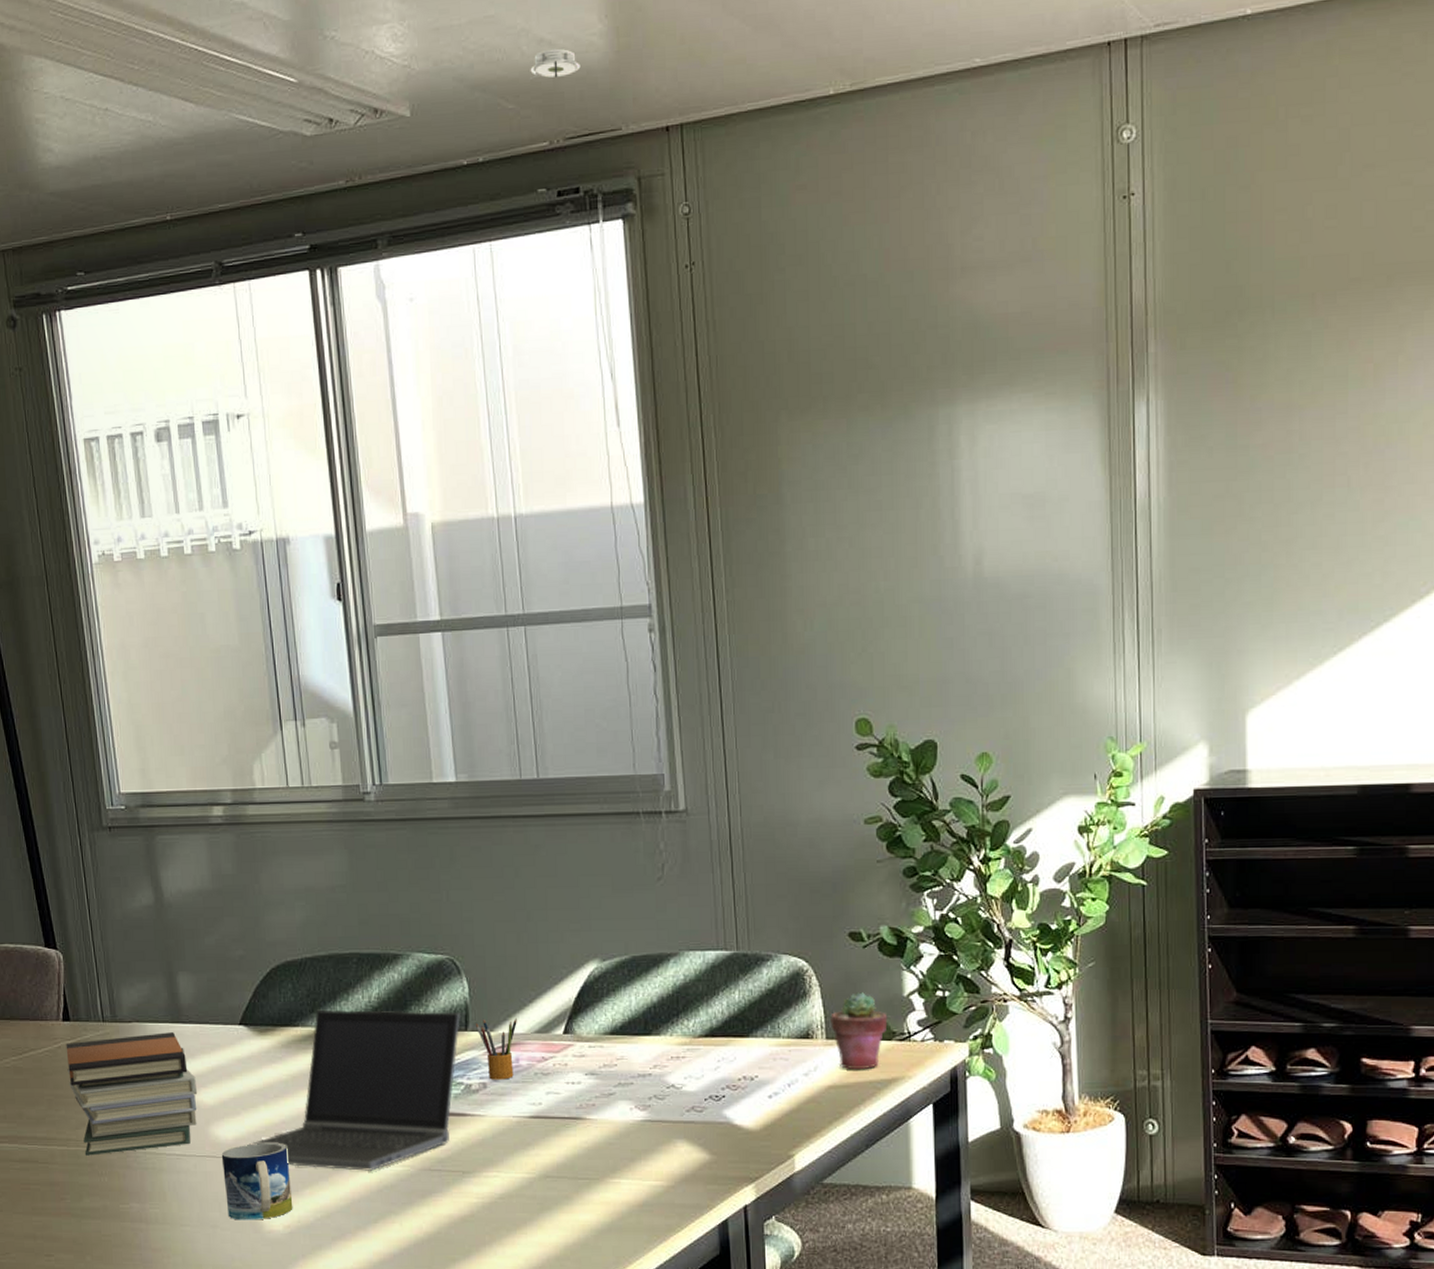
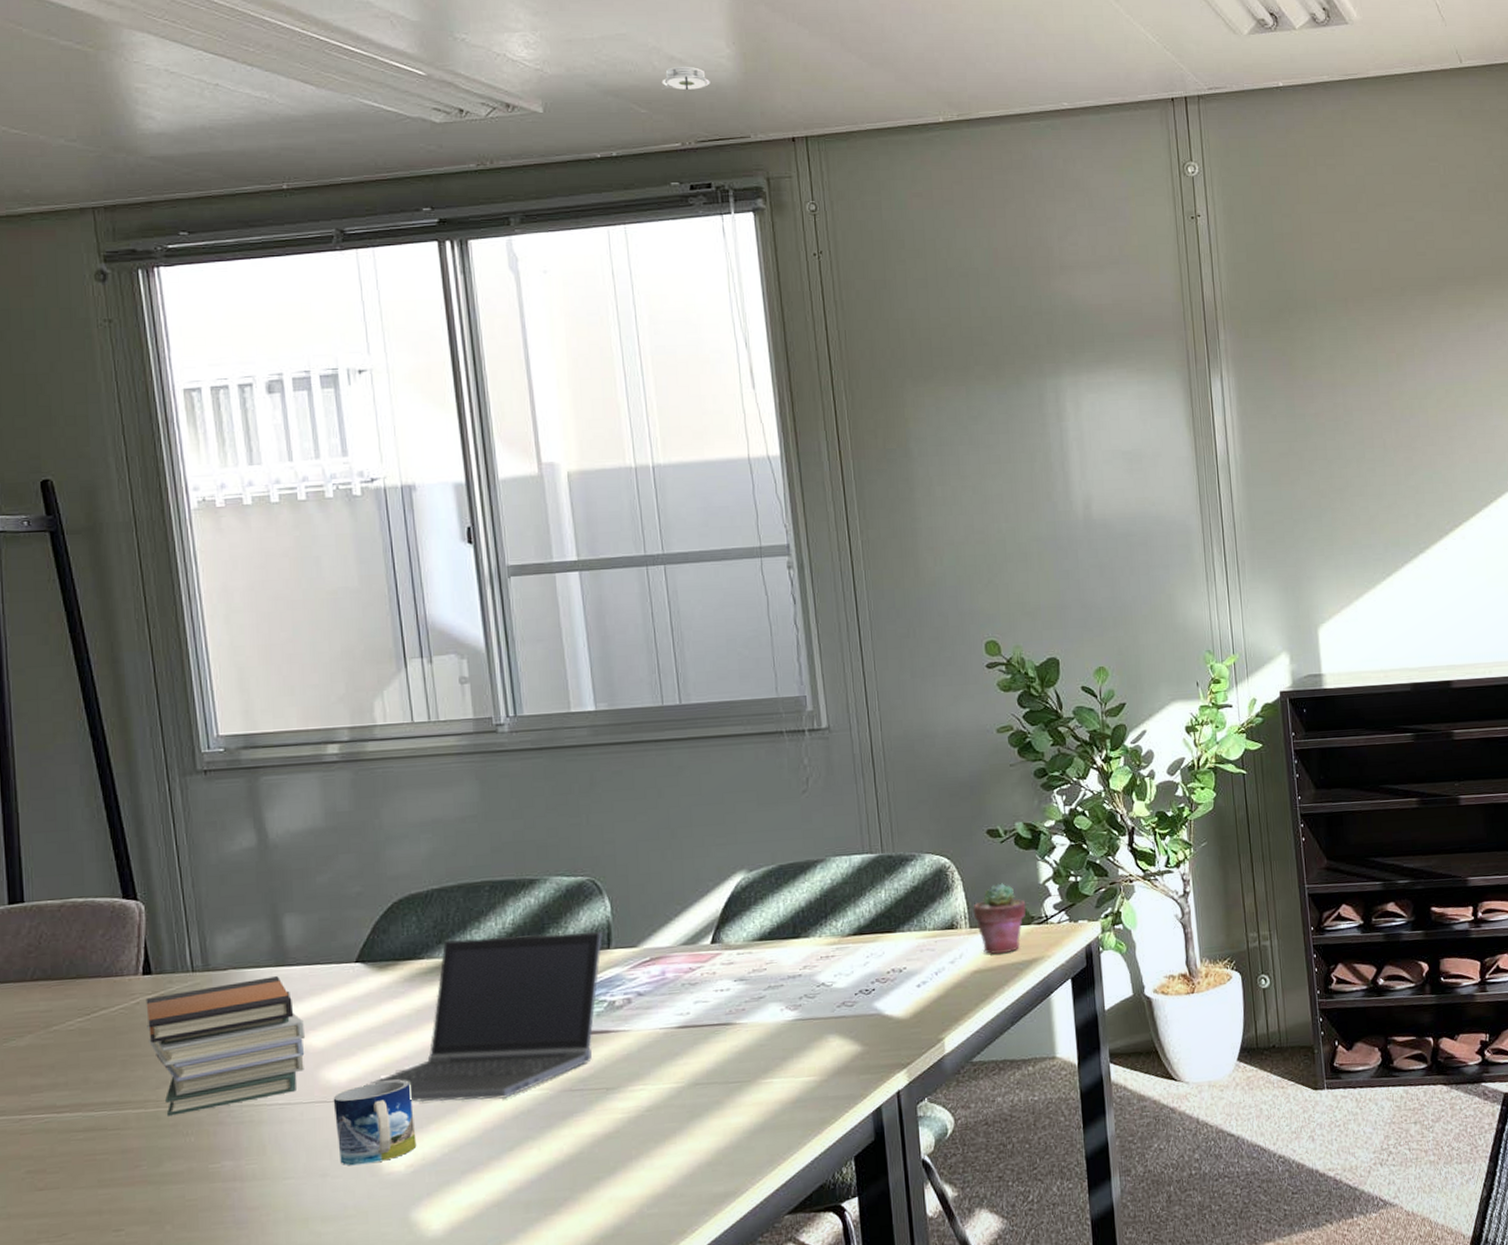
pencil box: present [475,1018,517,1080] -> none [618,932,663,995]

